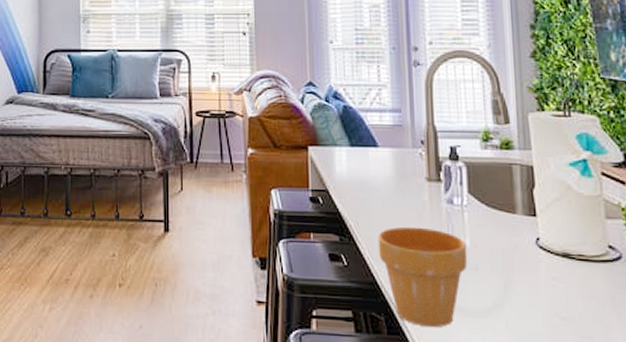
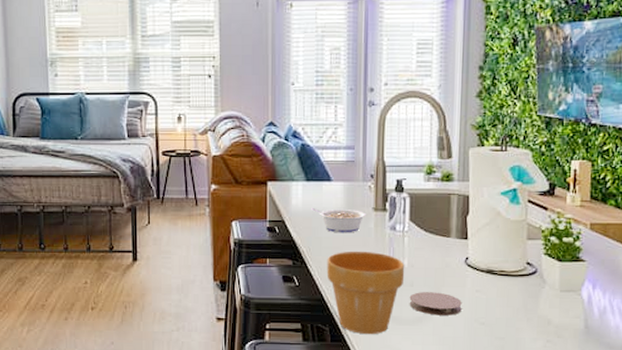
legume: none [357,177,419,206] -> present [311,208,366,233]
coaster: none [475,277,538,308] -> present [409,292,462,316]

